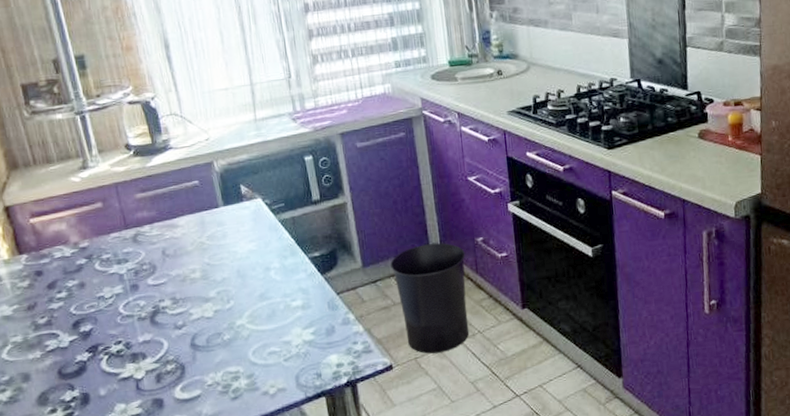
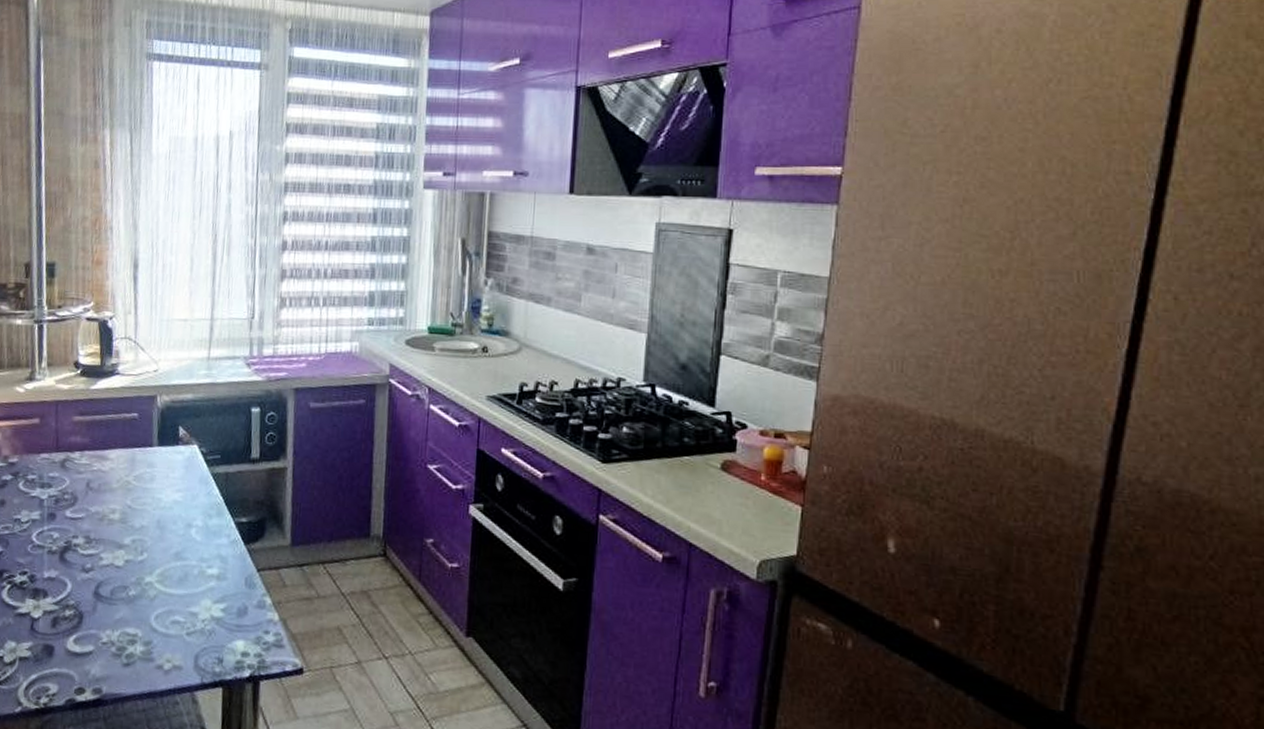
waste bin: present [390,243,470,354] -> none [322,533,410,668]

